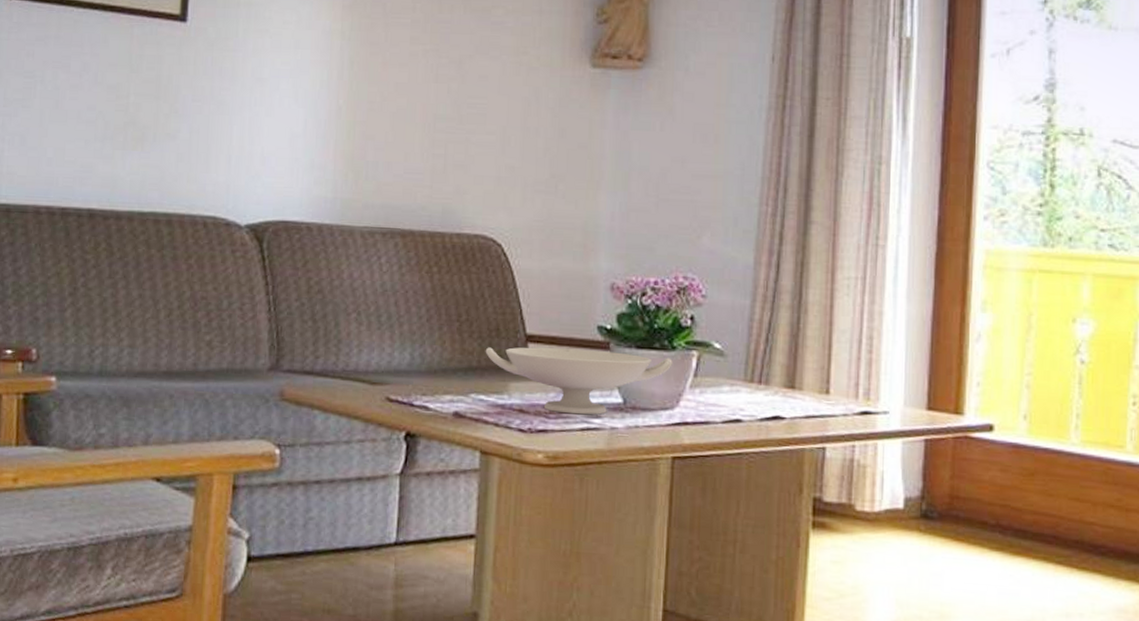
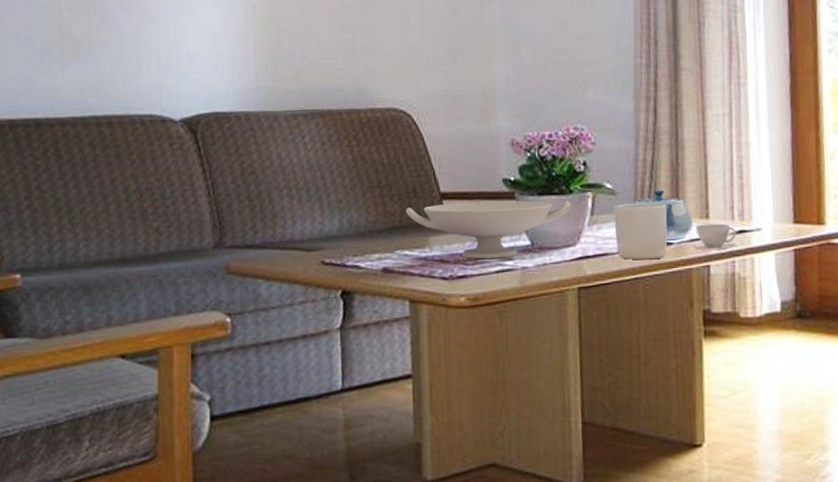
mug: none [719,367,782,434] -> present [613,203,668,260]
teapot: none [745,356,810,416] -> present [634,190,693,242]
teacup: none [808,399,859,432] -> present [693,223,737,251]

